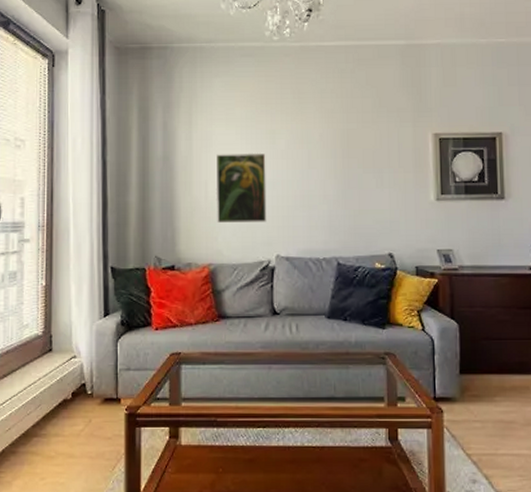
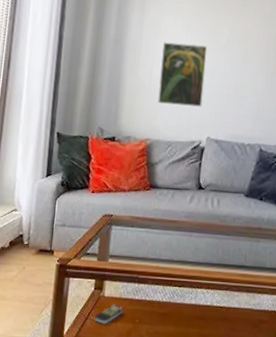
remote control: none [172,454,203,477] -> present [94,305,123,324]

